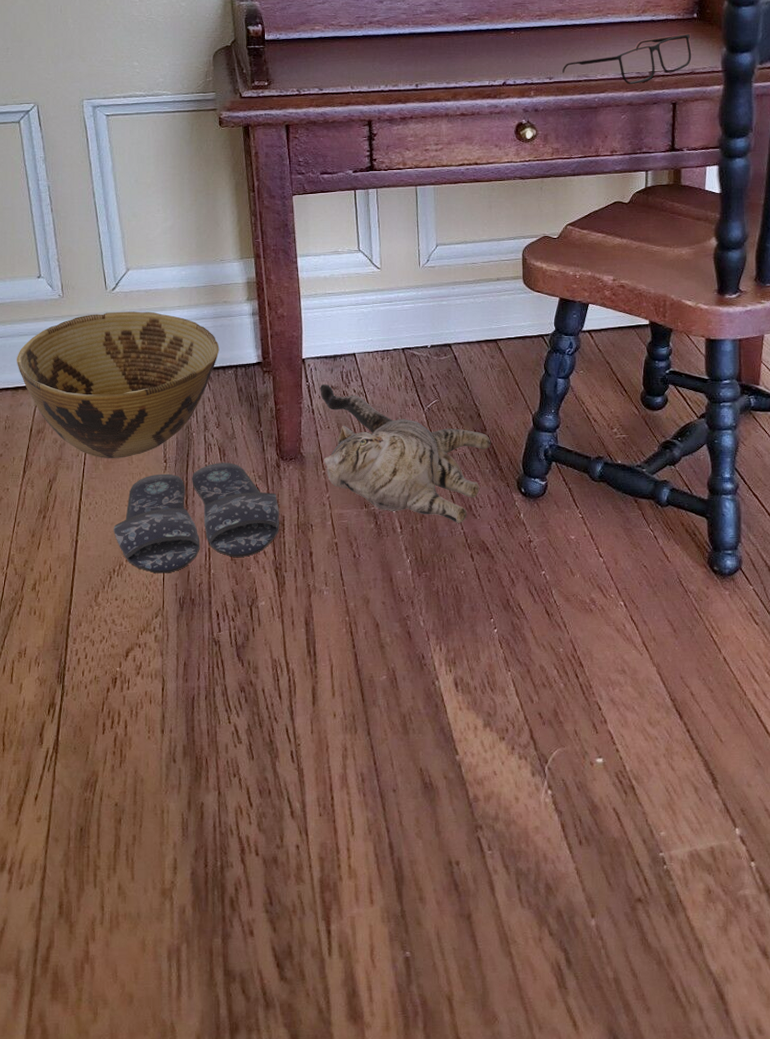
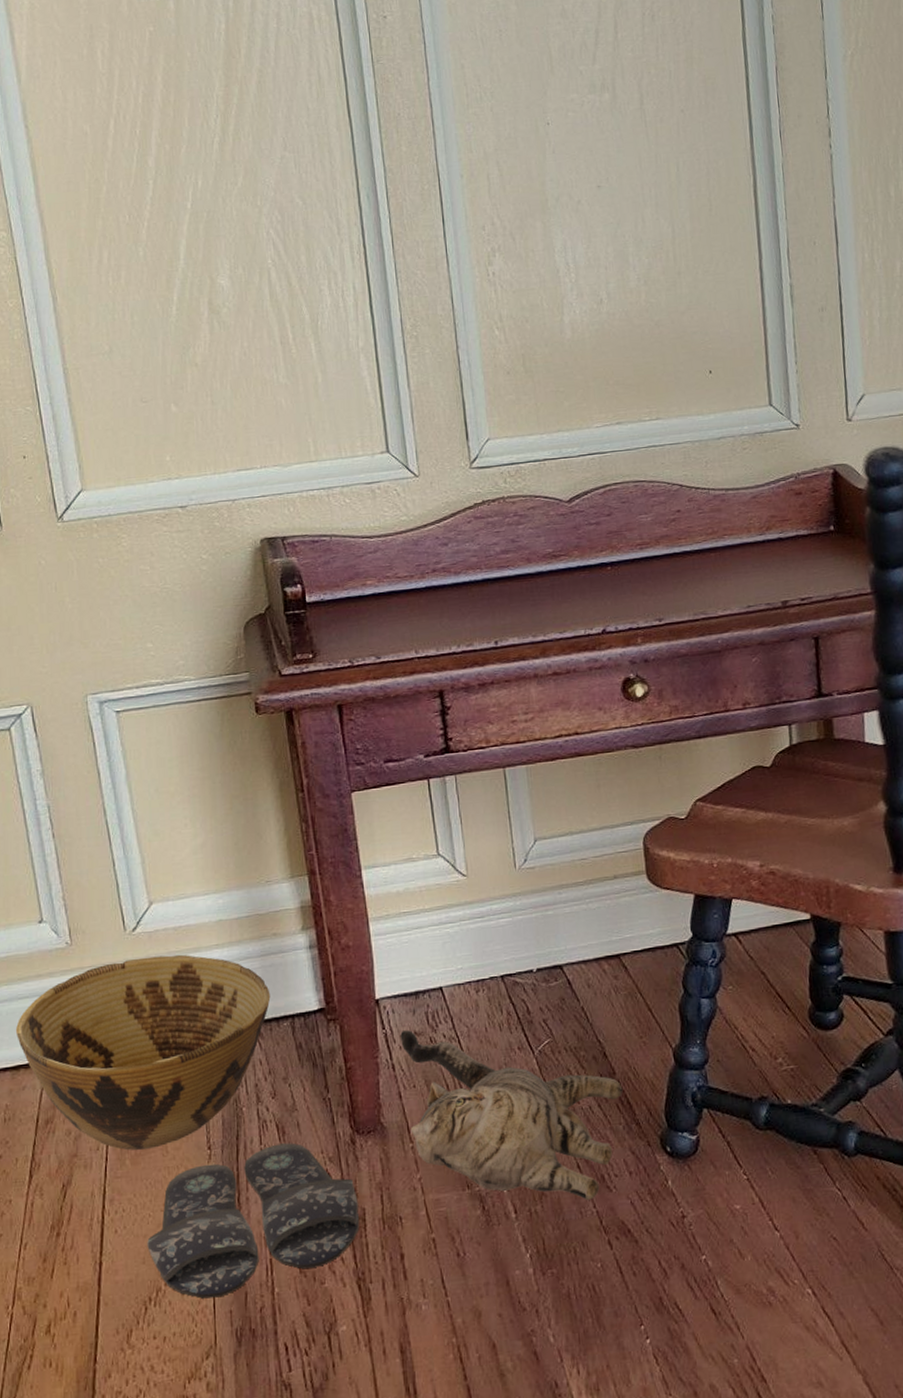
eyeglasses: present [562,34,692,84] -> none [674,551,833,619]

